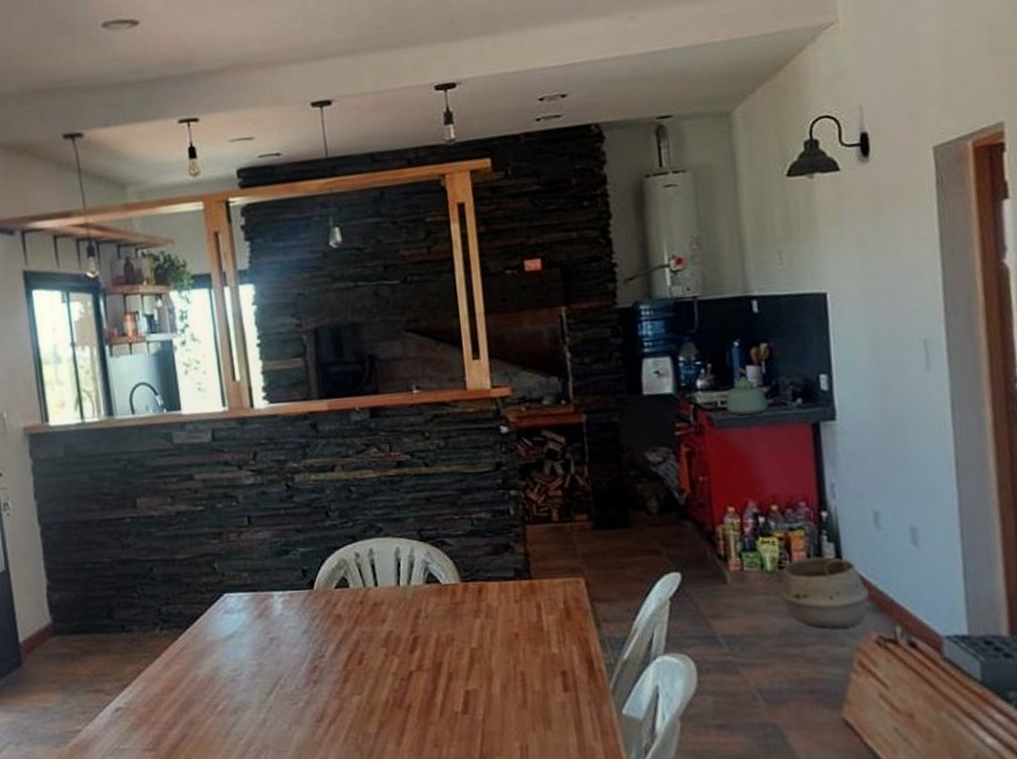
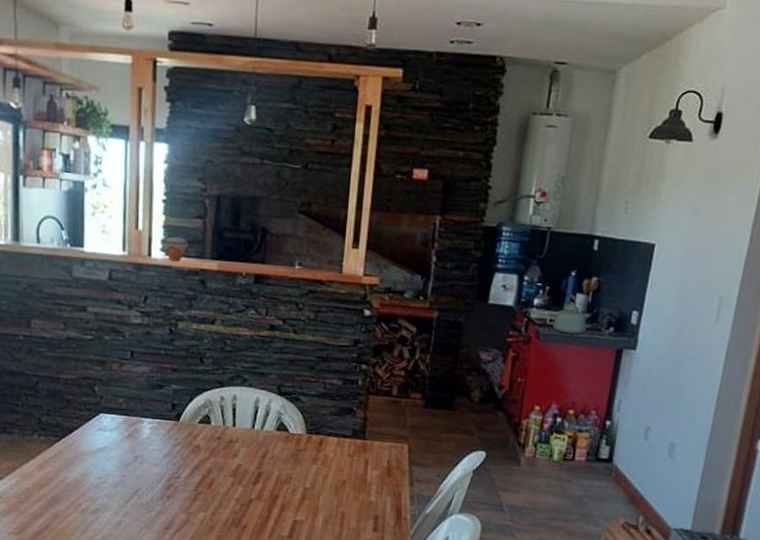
jar: none [263,381,293,410] -> present [161,236,189,263]
woven basket: present [778,543,869,629] -> none [558,443,626,513]

